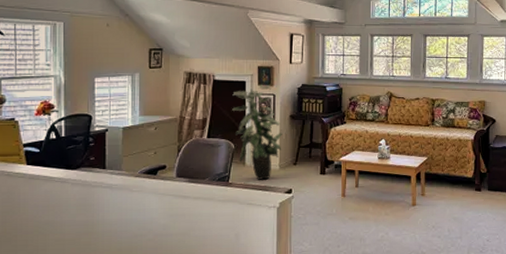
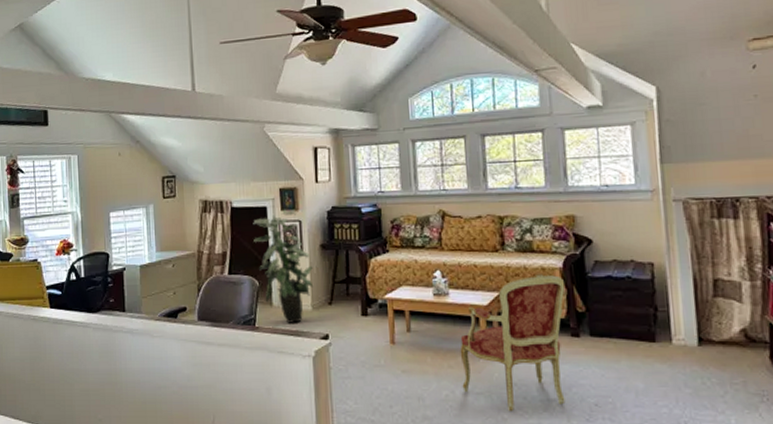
armchair: none [394,143,475,248] -> present [460,273,565,412]

